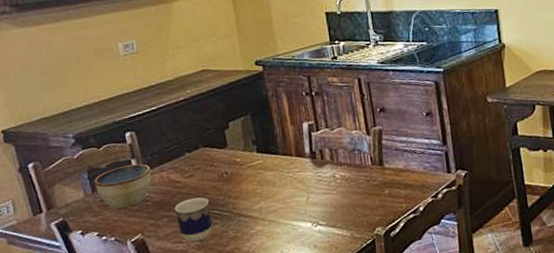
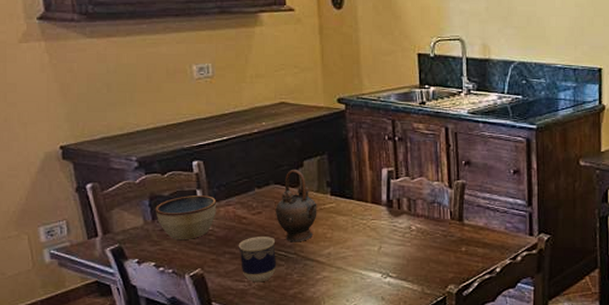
teapot: none [206,131,246,201] -> present [276,169,317,242]

